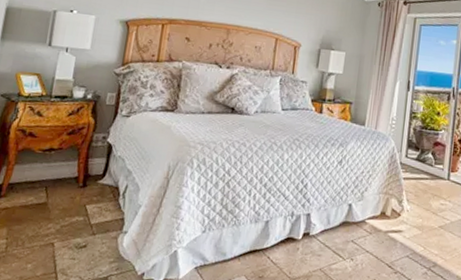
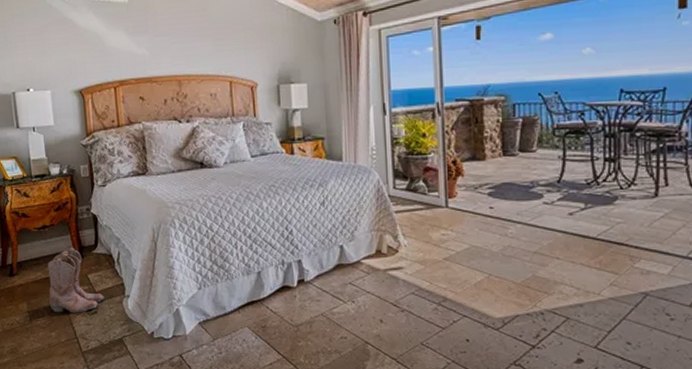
boots: none [34,175,100,246] -> present [47,248,106,313]

